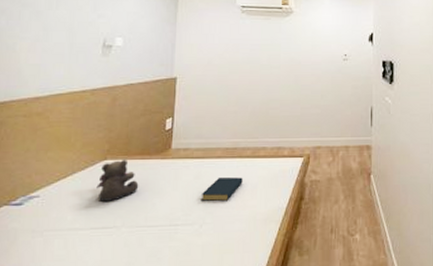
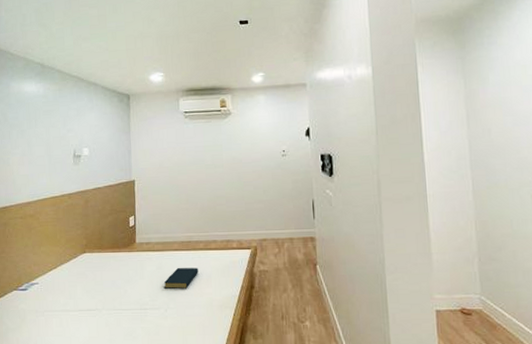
teddy bear: present [96,159,139,202] -> none [80,252,113,288]

